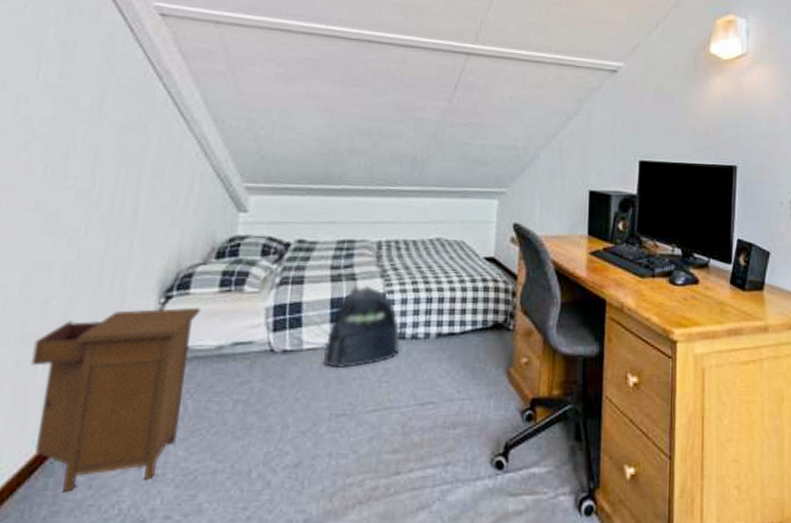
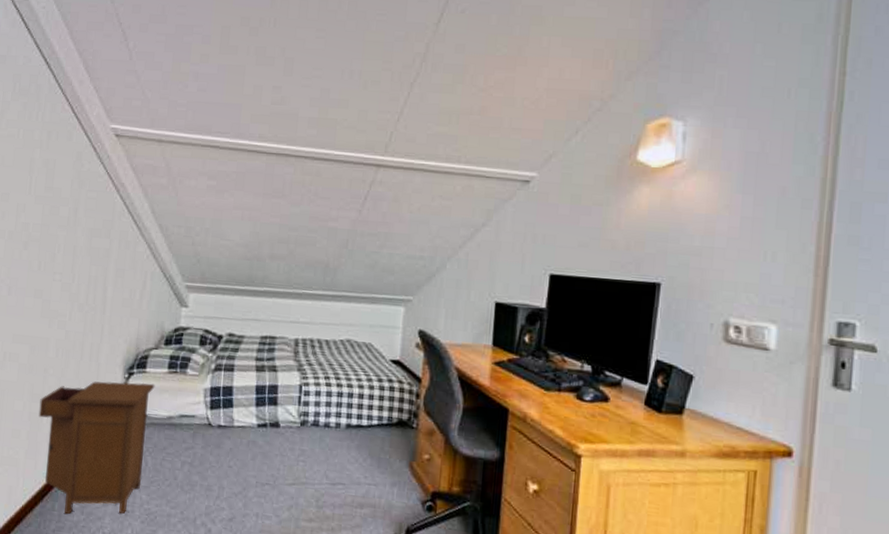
backpack: present [323,285,401,369] -> none [251,377,315,446]

